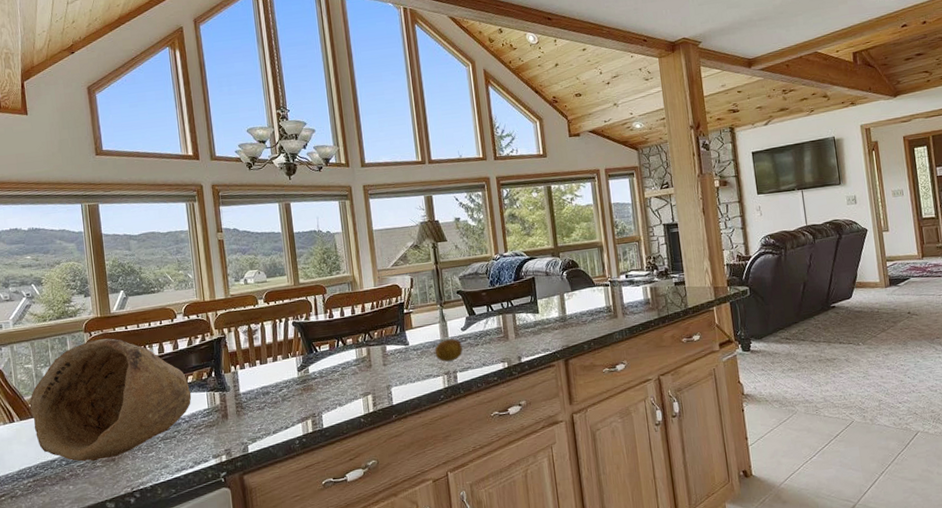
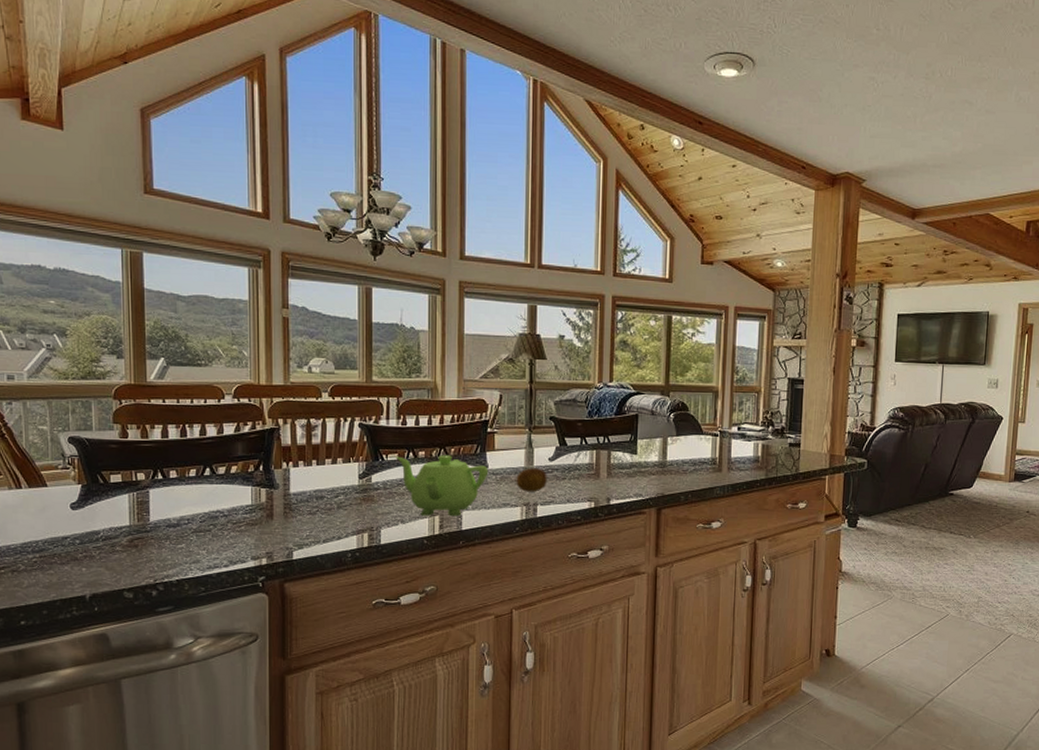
bowl: present [29,338,192,462] -> none [41,409,234,545]
teapot: none [327,338,410,397] -> present [396,455,489,517]

